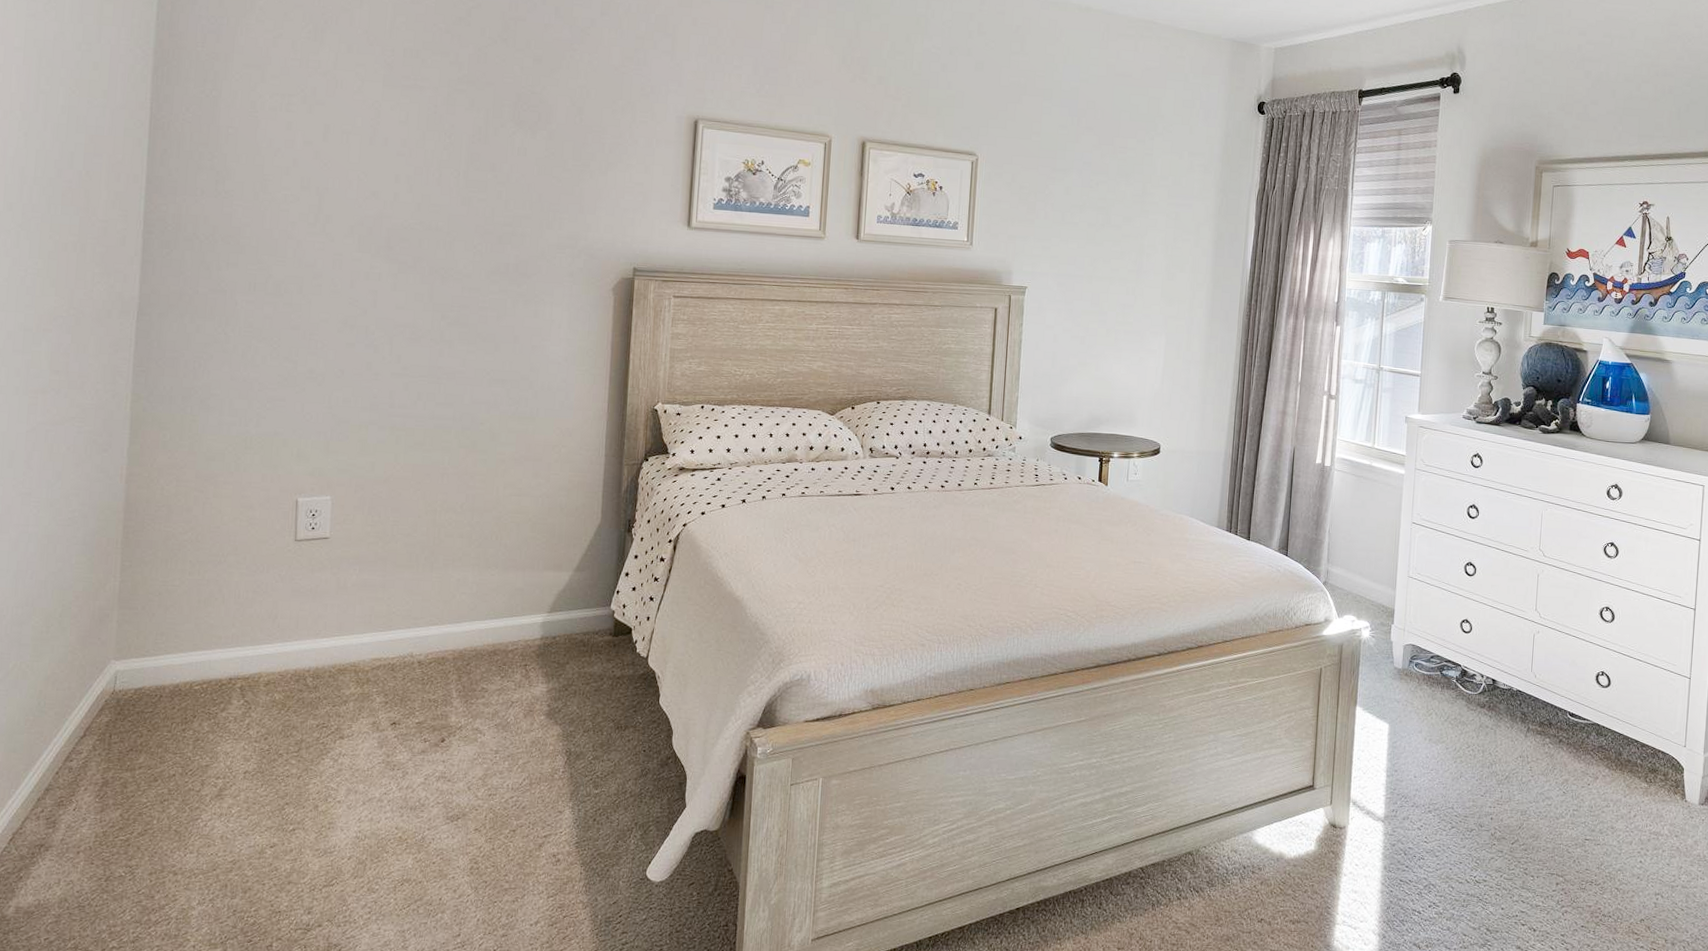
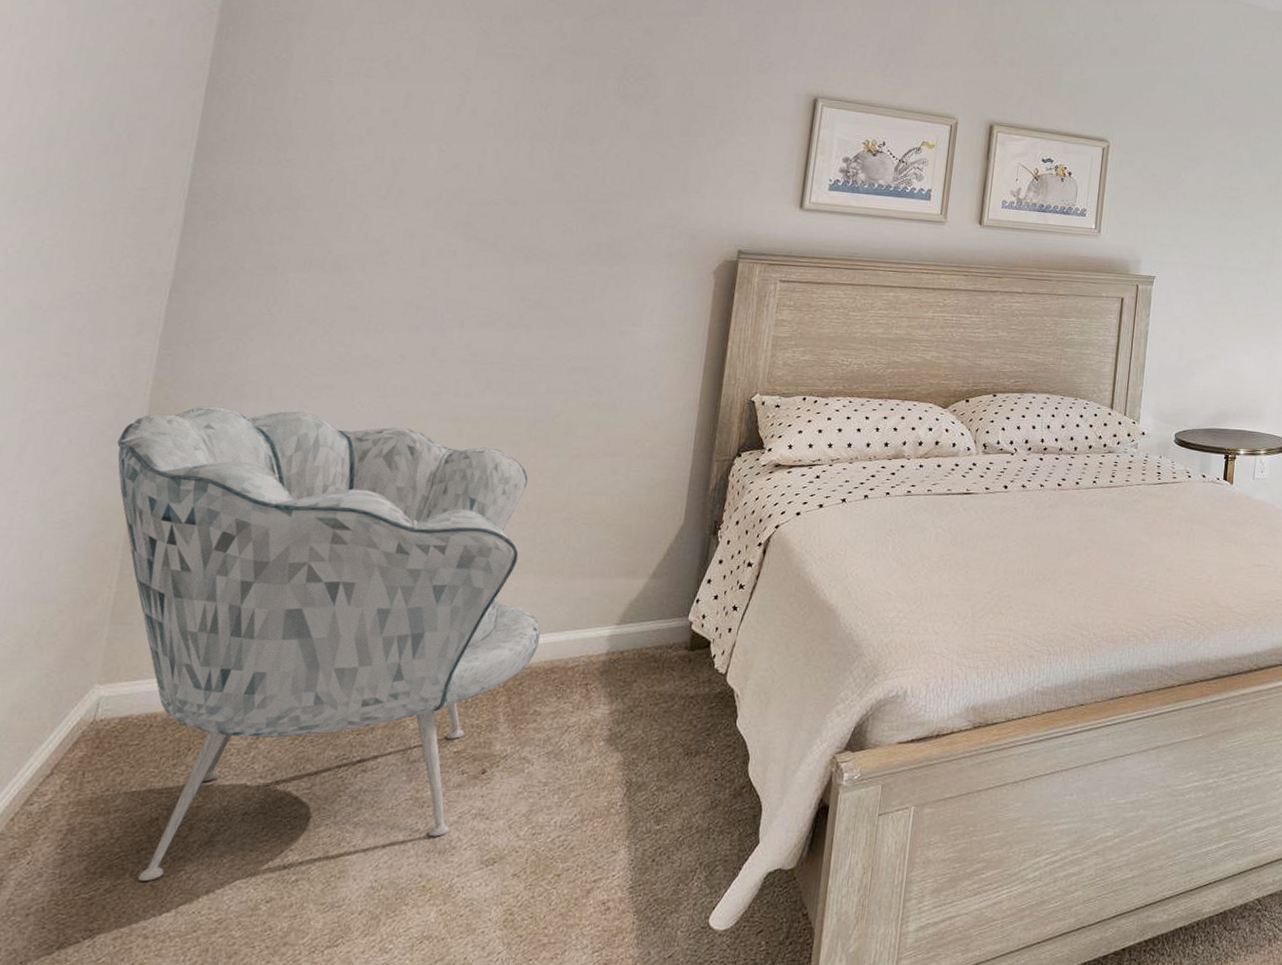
armchair: none [107,416,482,827] -> present [117,405,541,881]

